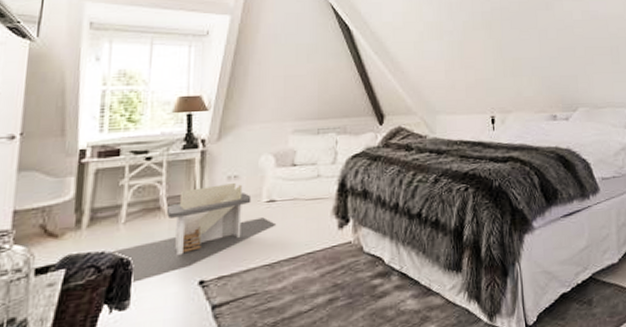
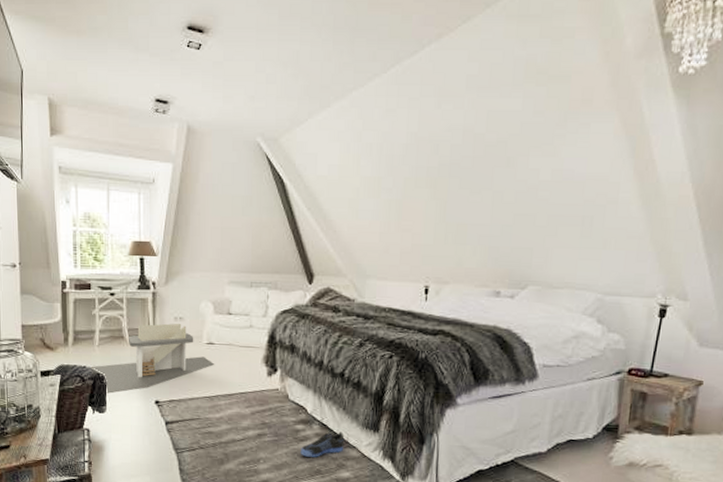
sneaker: none [379,279,427,316] -> present [301,432,345,457]

